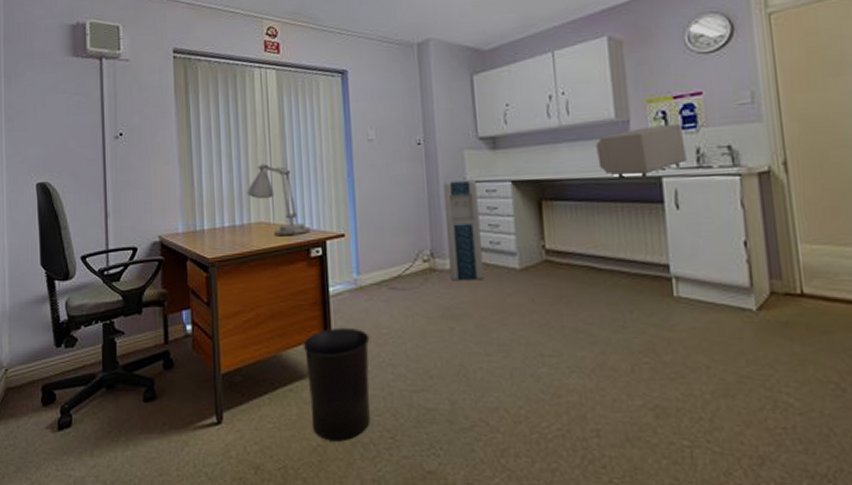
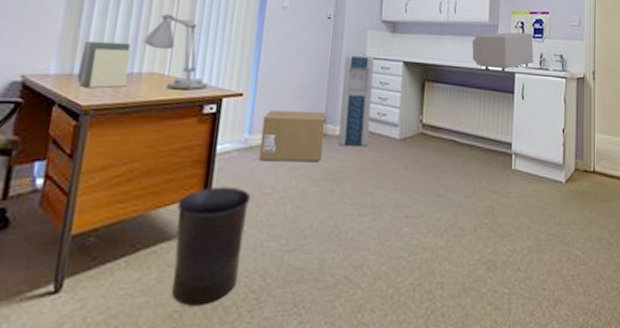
books: none [200,196,241,243] -> present [78,41,132,89]
box: none [368,246,435,299] -> present [258,110,325,161]

